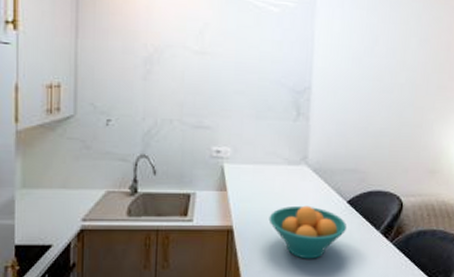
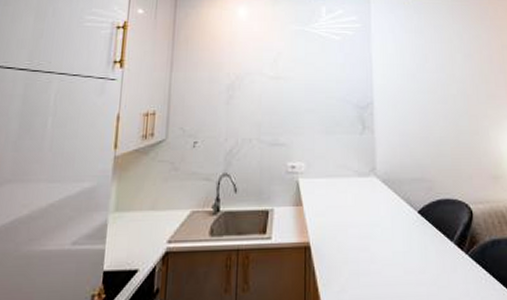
fruit bowl: present [269,205,346,259] -> none [344,217,420,276]

